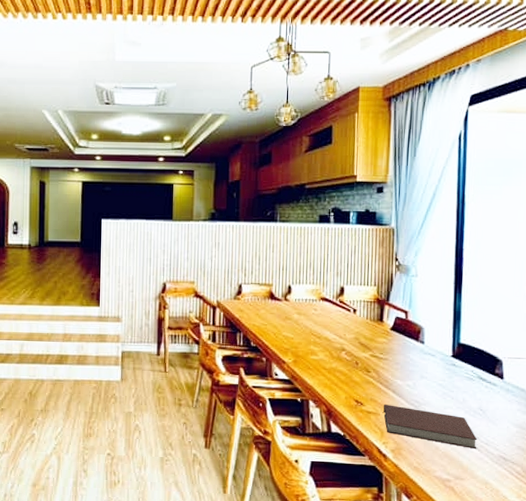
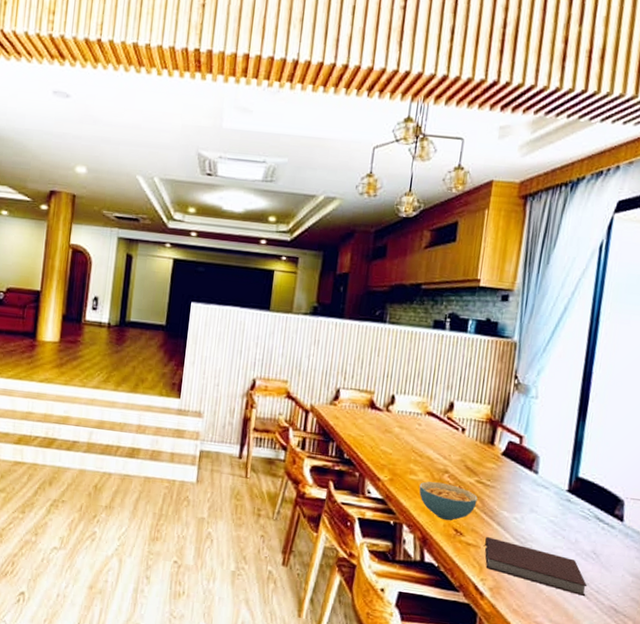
cereal bowl: none [320,359,373,394] -> present [419,481,478,521]

